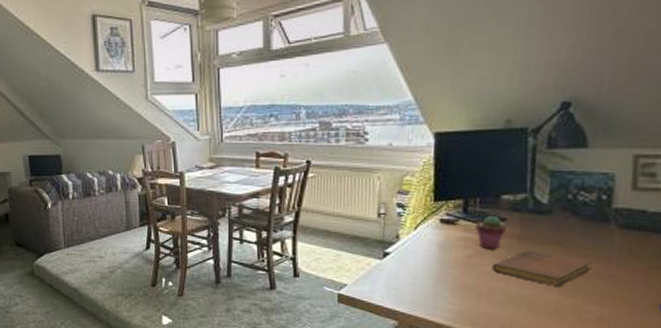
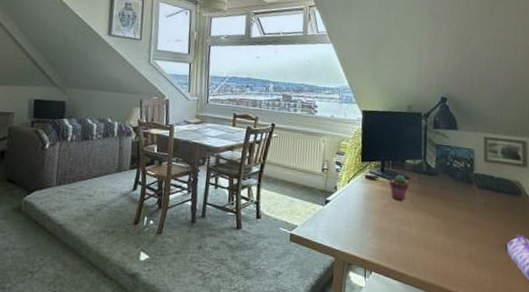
notebook: present [492,249,592,287] -> none [400,201,464,230]

